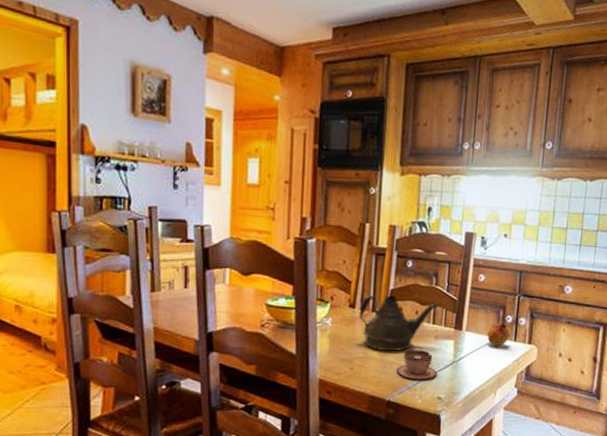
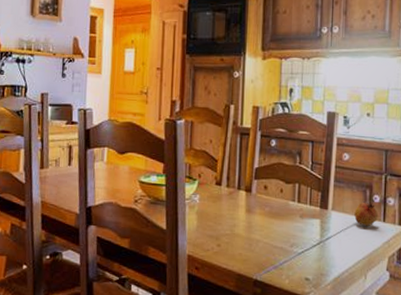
teapot: present [359,295,441,352] -> none [225,173,306,230]
teacup: present [396,349,438,380] -> none [262,227,304,260]

